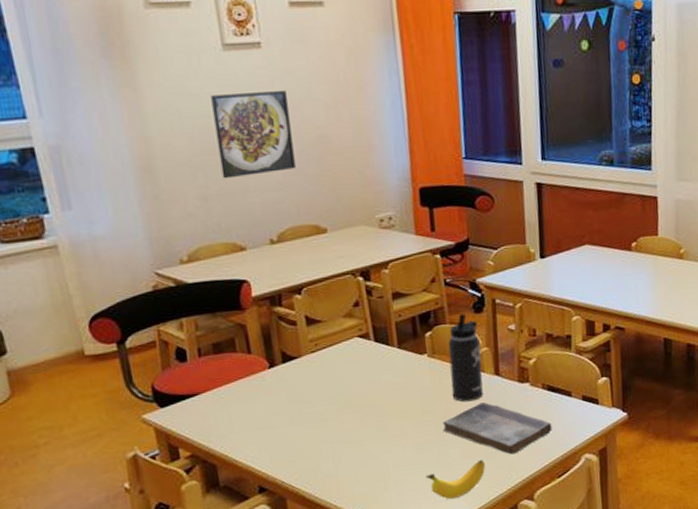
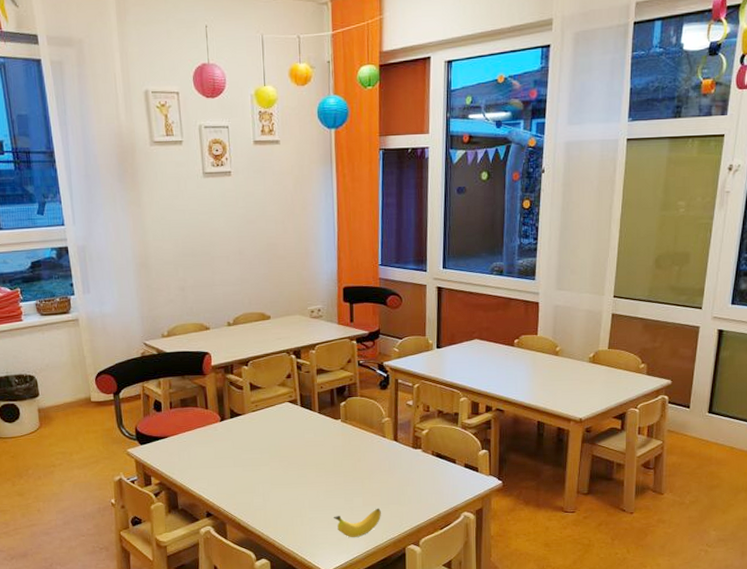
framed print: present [211,91,296,179] -> none [192,209,250,275]
book: present [443,402,552,455] -> none [349,462,438,507]
thermos bottle: present [448,314,484,402] -> none [358,389,384,461]

